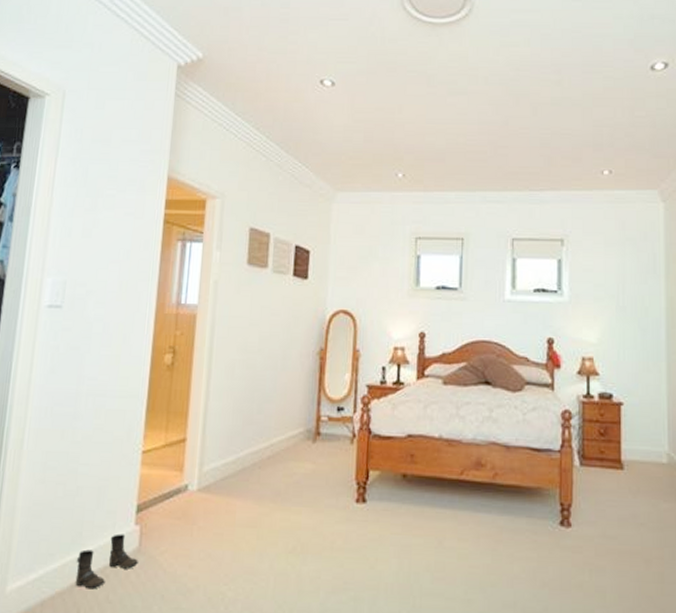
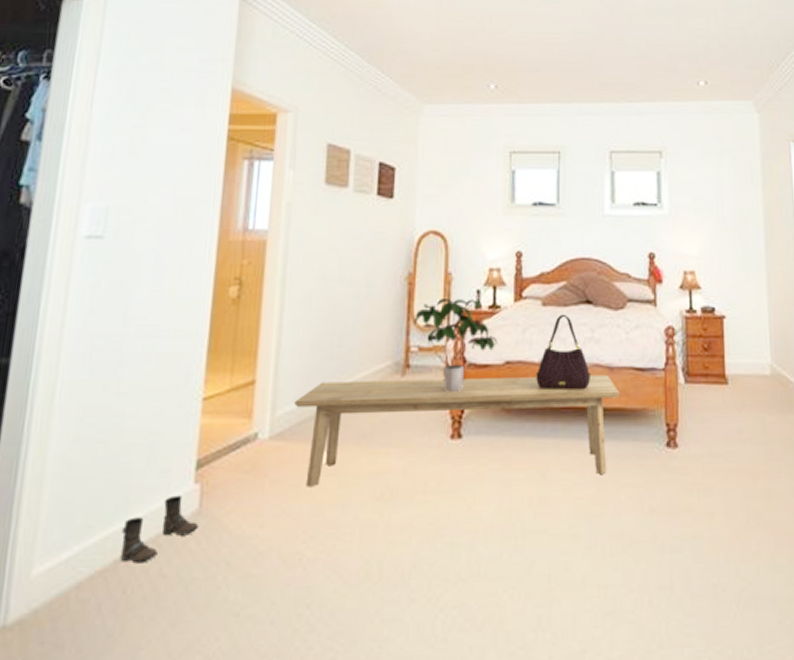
bench: none [219,443,515,547] -> present [295,374,619,487]
potted plant: none [324,372,401,460] -> present [414,297,498,392]
handbag: none [434,393,489,466] -> present [535,314,592,390]

